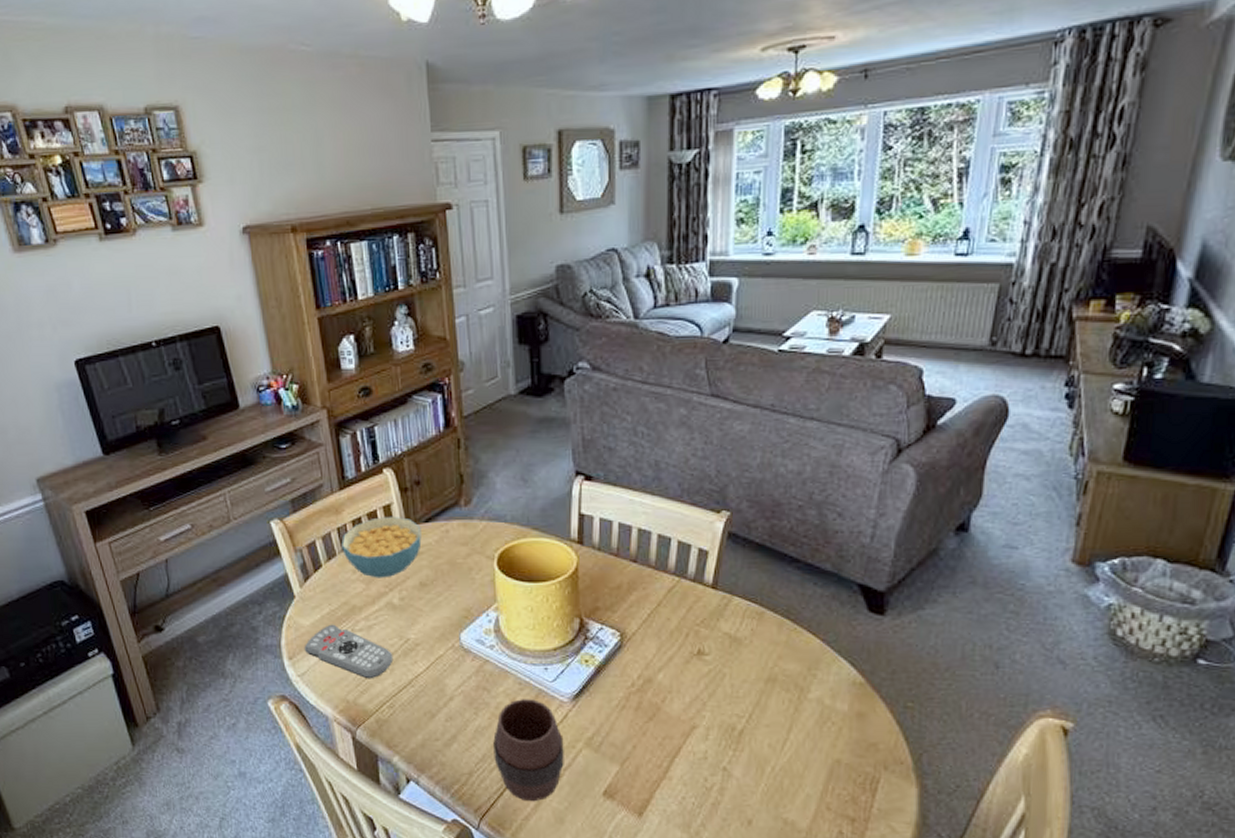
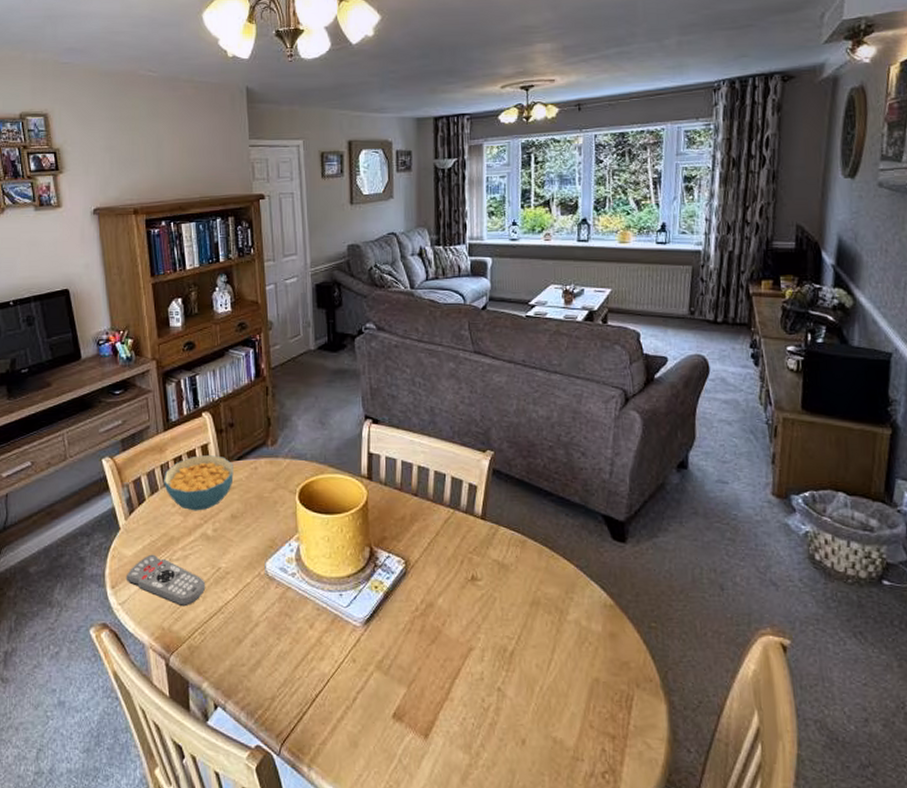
cup: present [493,699,564,802] -> none [294,624,357,726]

